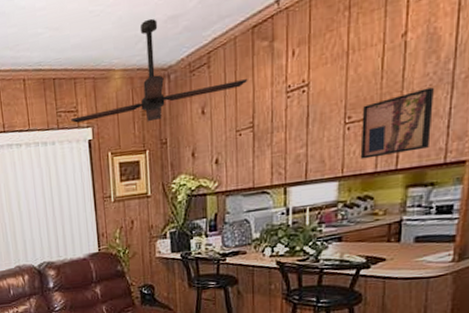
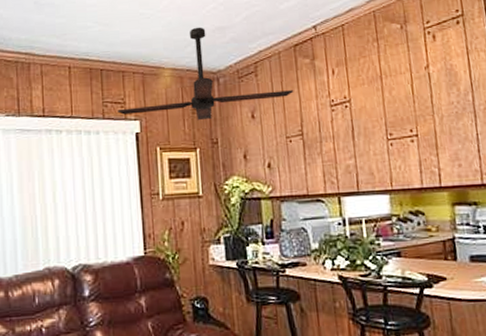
wall art: present [360,87,434,160] -> none [401,114,466,175]

